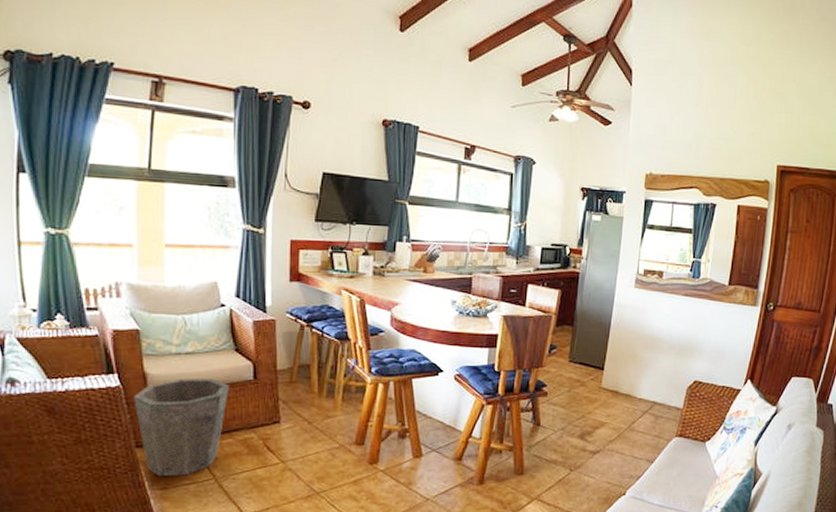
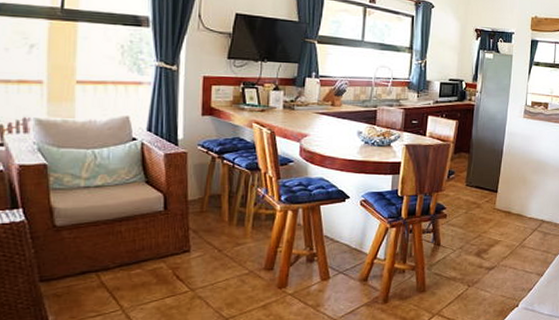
waste bin: present [134,378,230,477] -> none [39,211,140,311]

